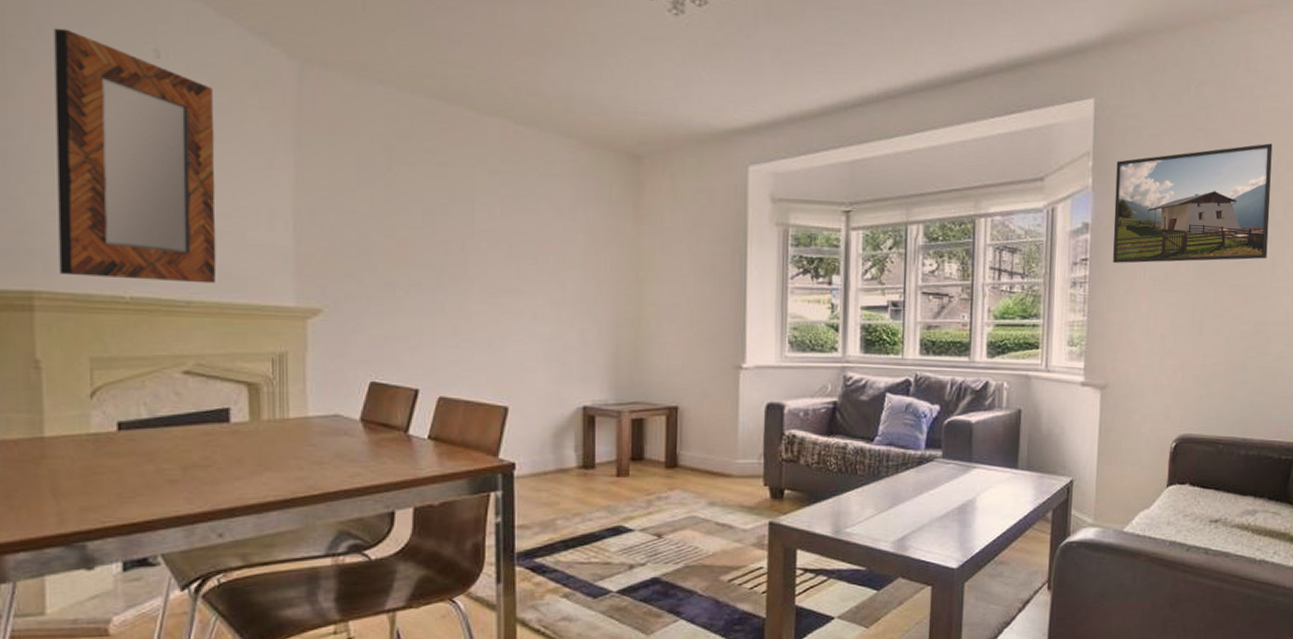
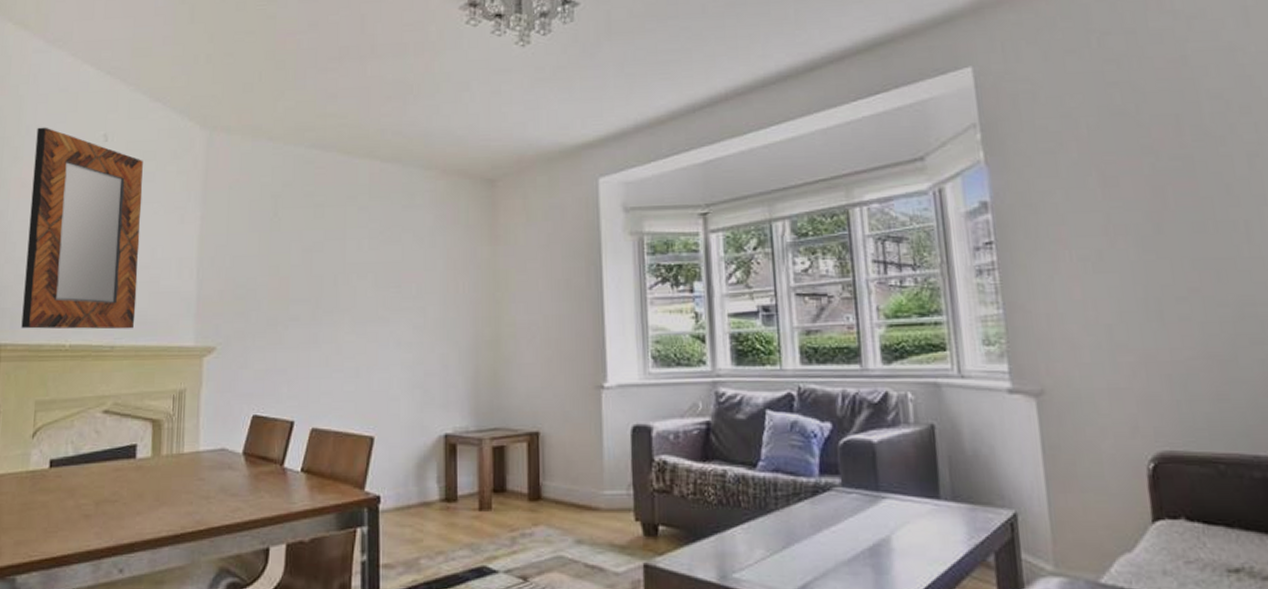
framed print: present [1113,143,1273,263] -> none [1011,88,1237,244]

